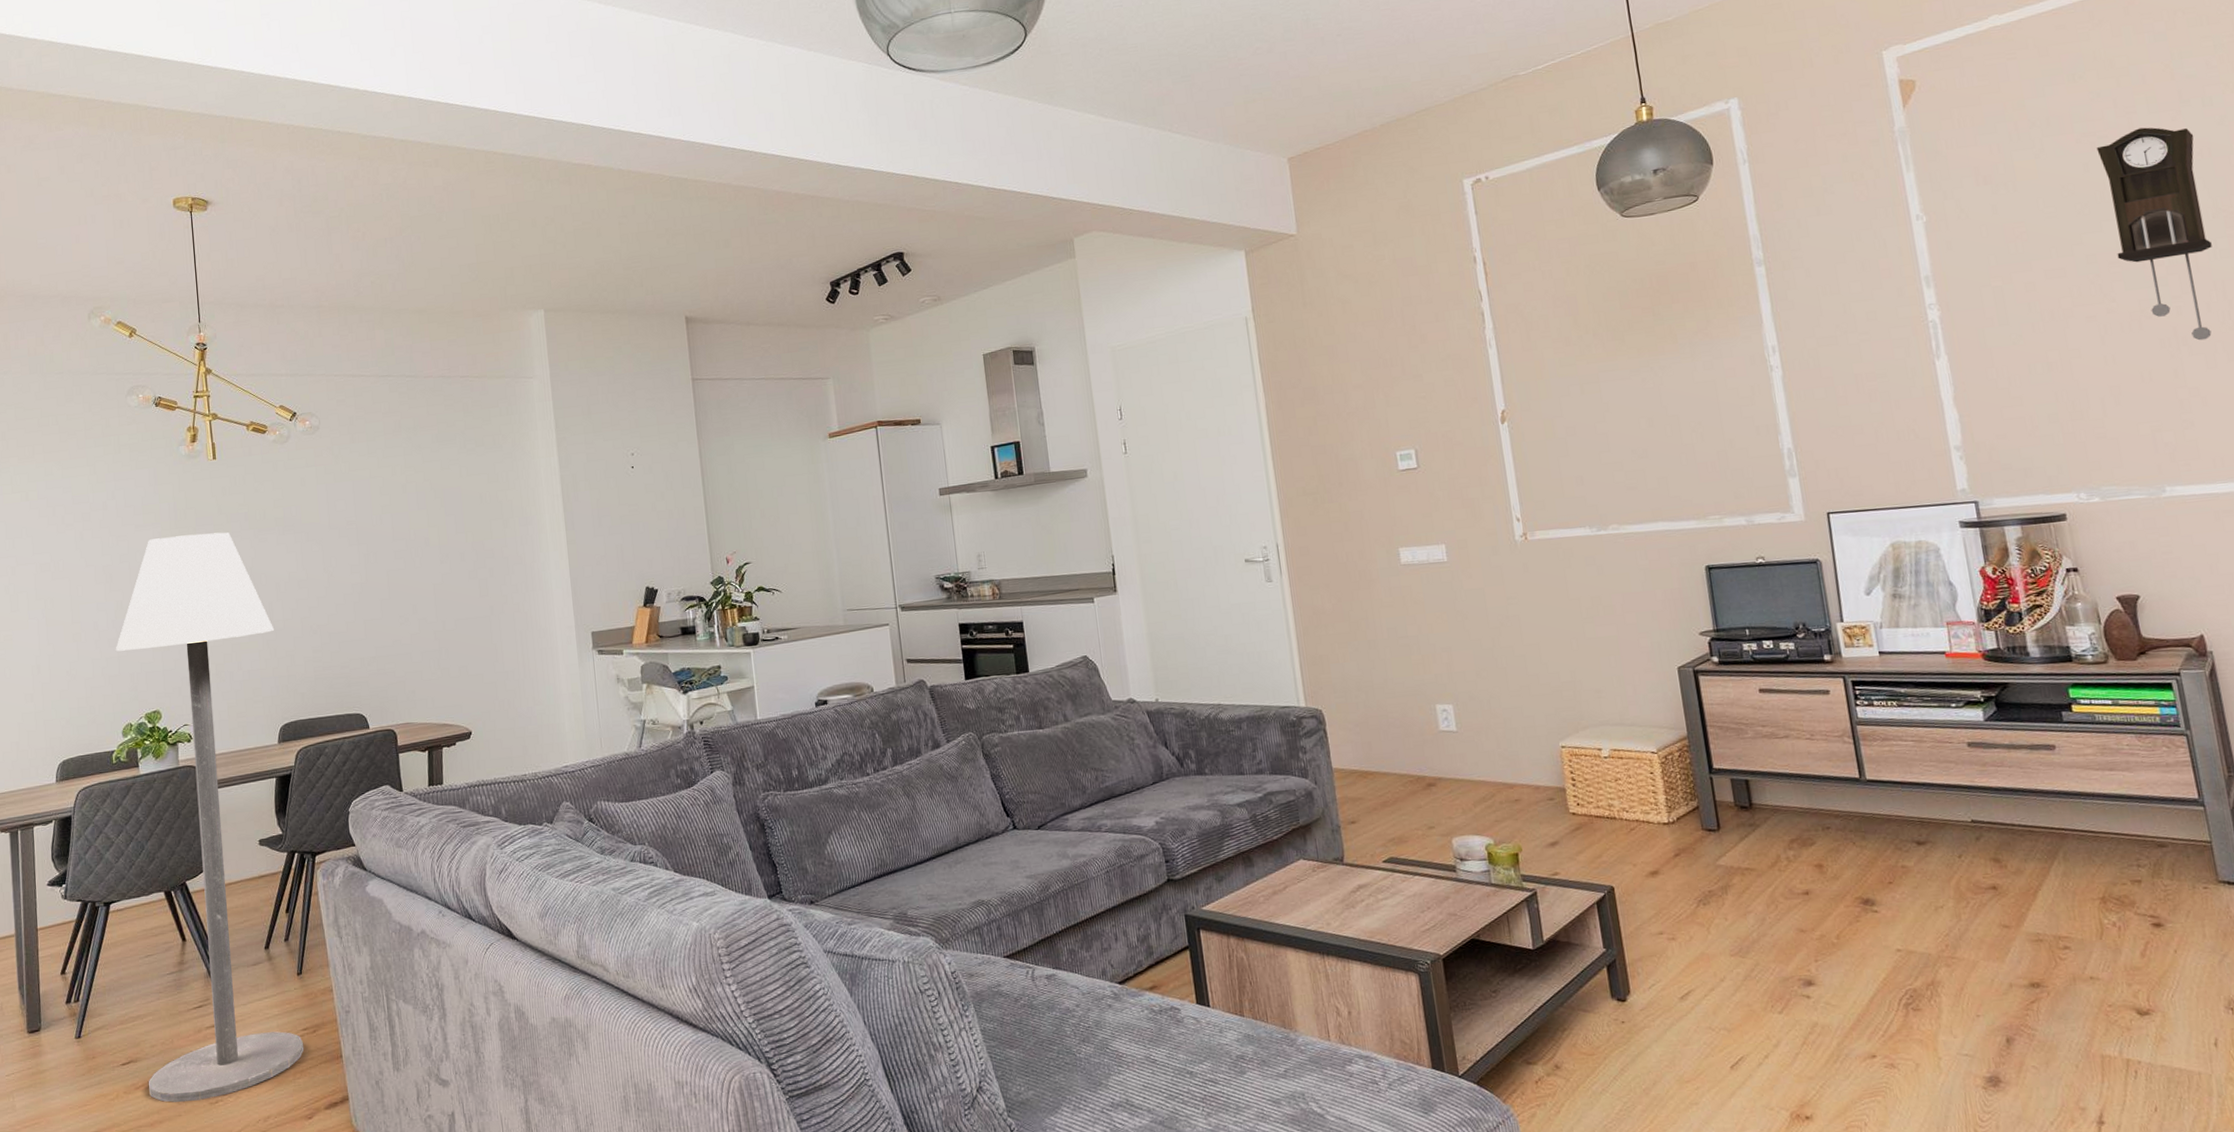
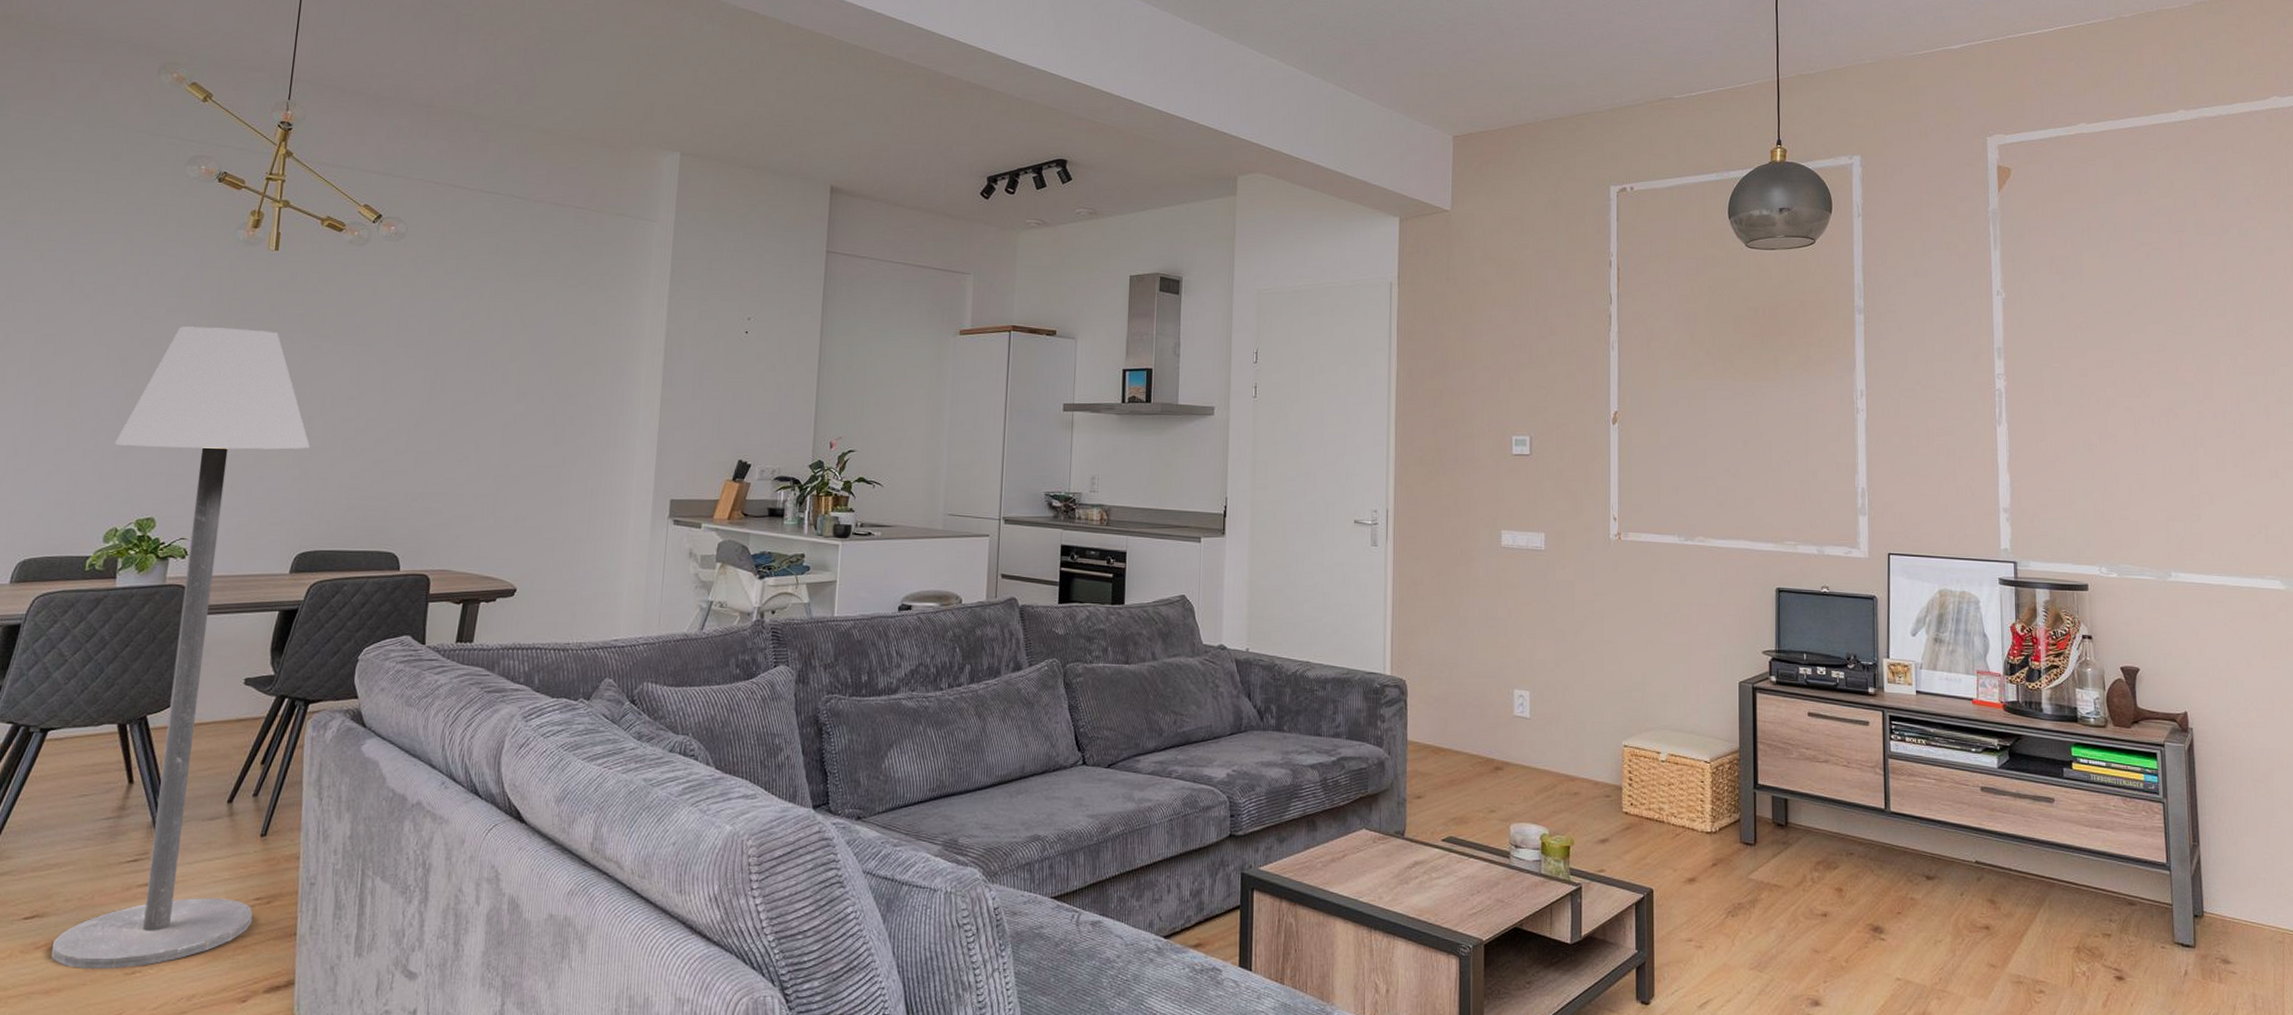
pendulum clock: present [2096,127,2212,341] -> none [2151,246,2233,445]

